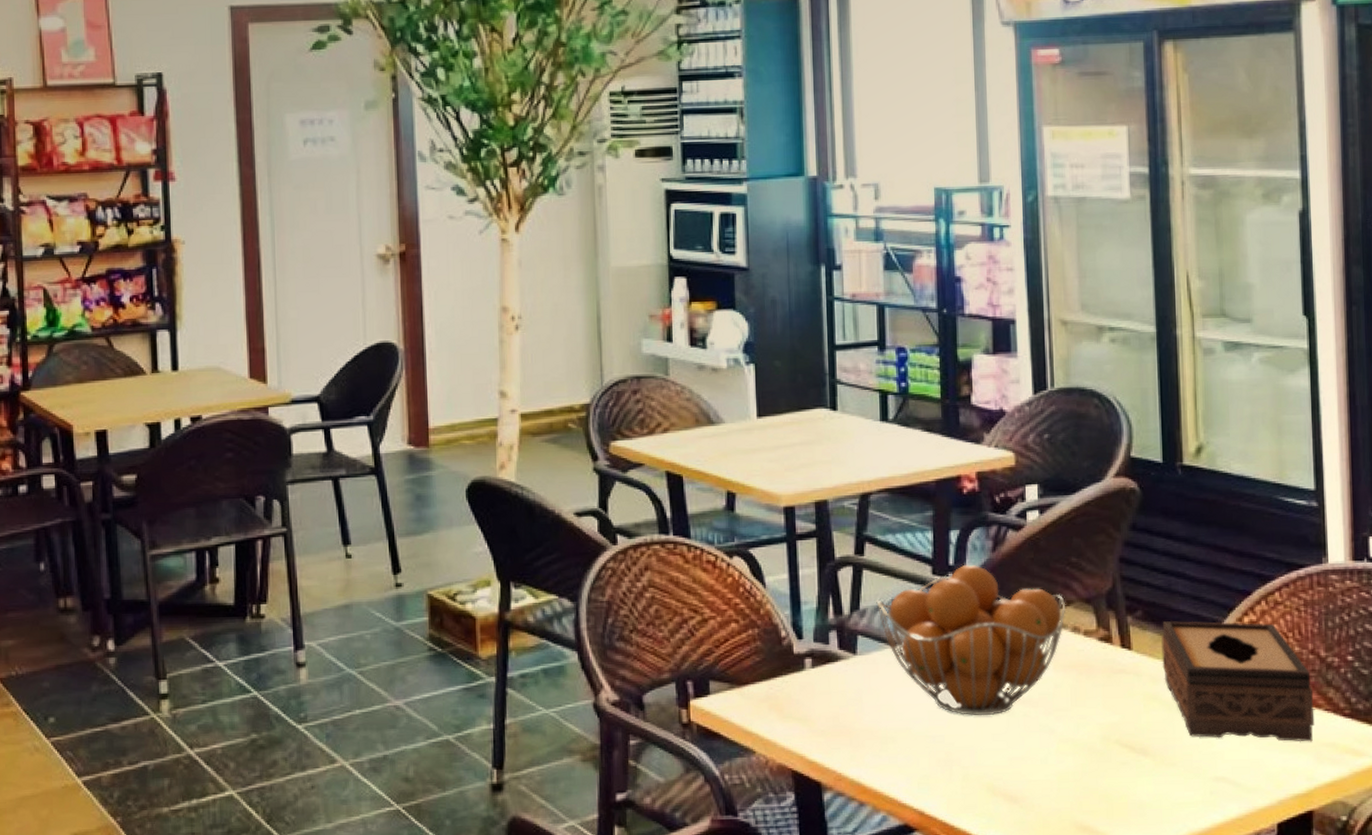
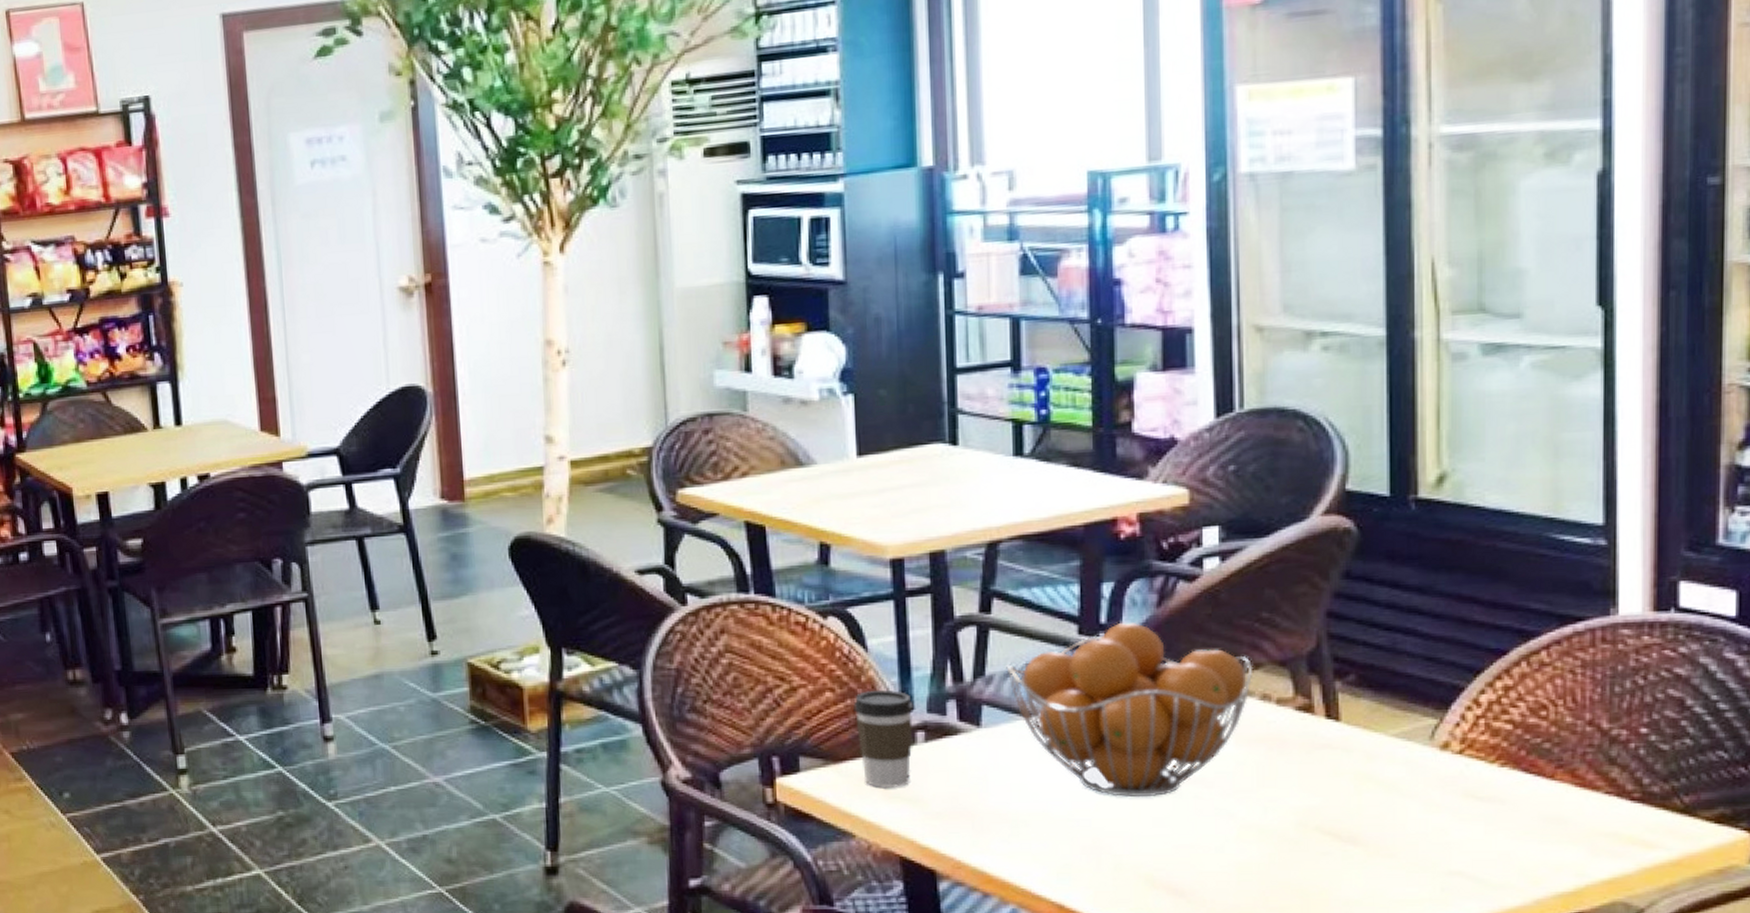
coffee cup: none [754,621,803,709] -> present [853,690,914,789]
tissue box: present [1161,620,1315,742] -> none [1381,686,1590,831]

